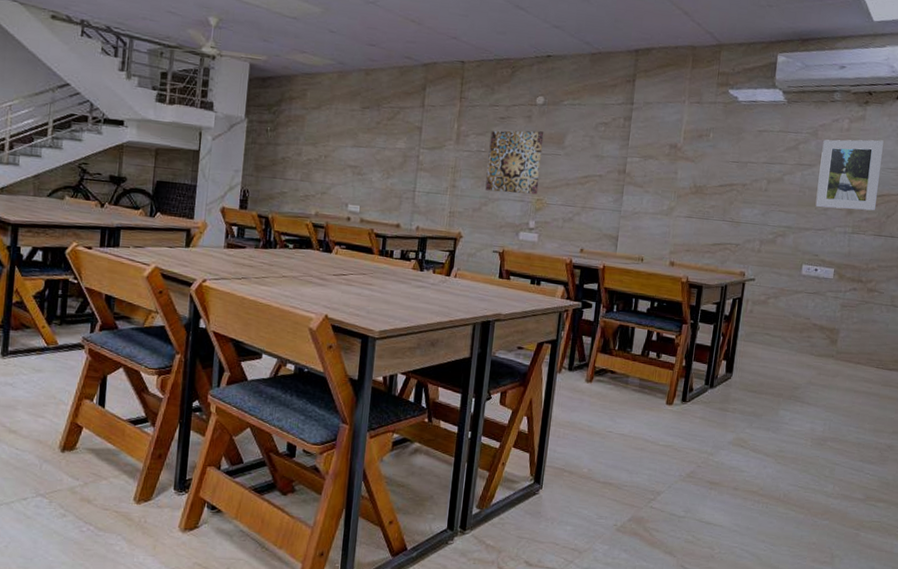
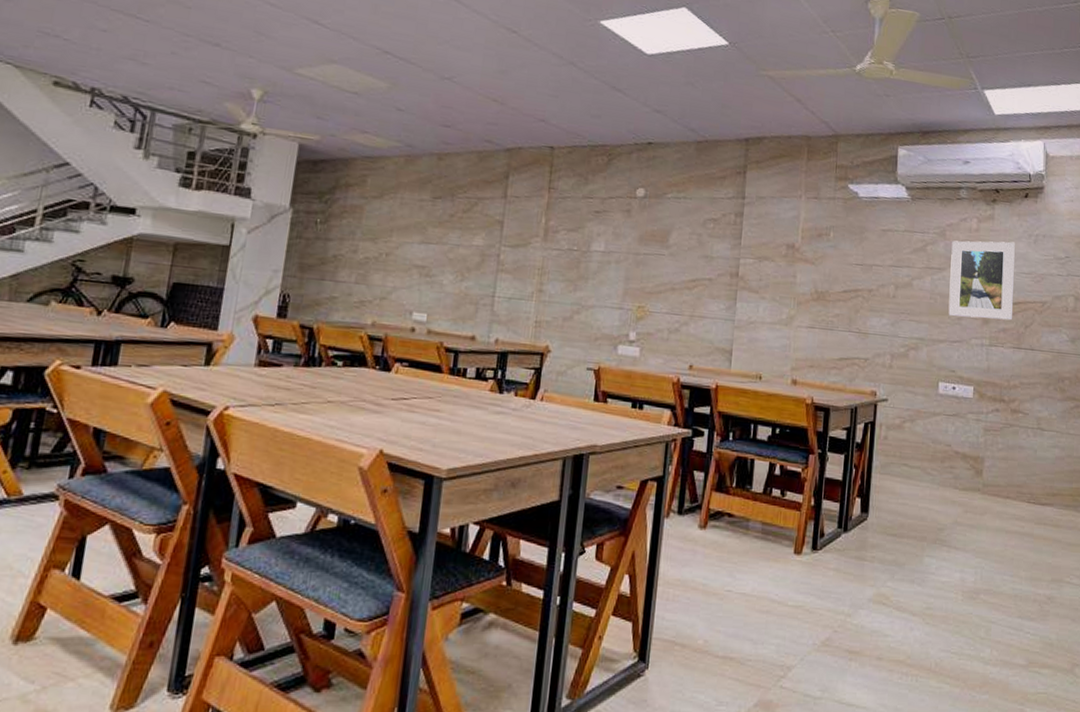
wall art: present [485,130,544,195] -> none [577,226,646,301]

